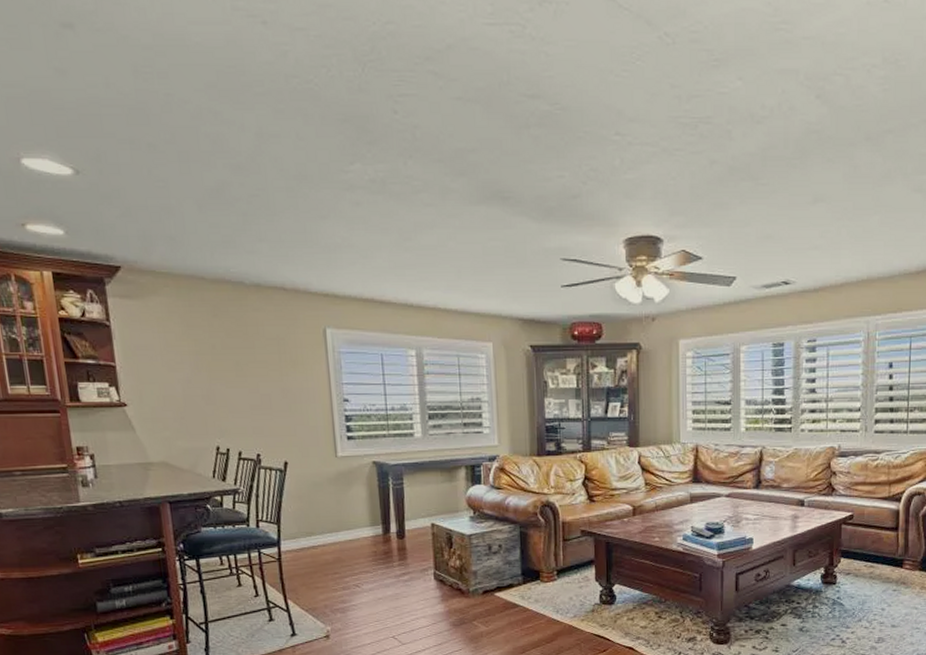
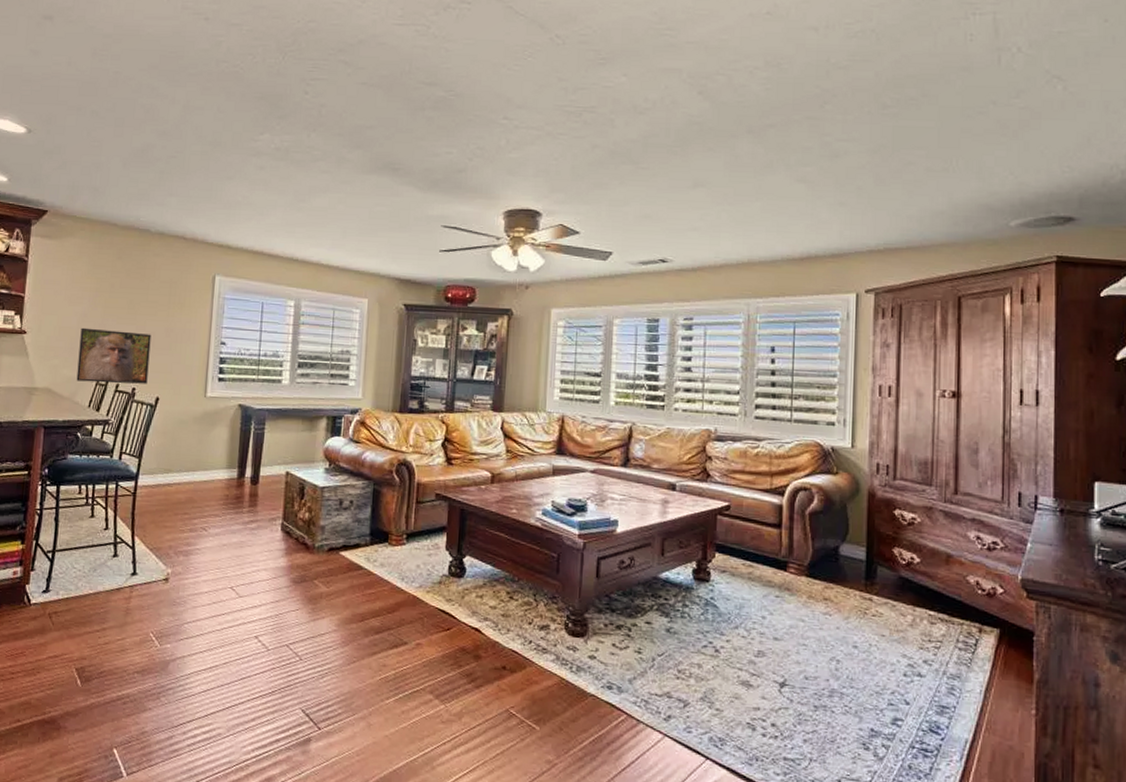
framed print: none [187,395,272,452] -> present [76,327,152,384]

